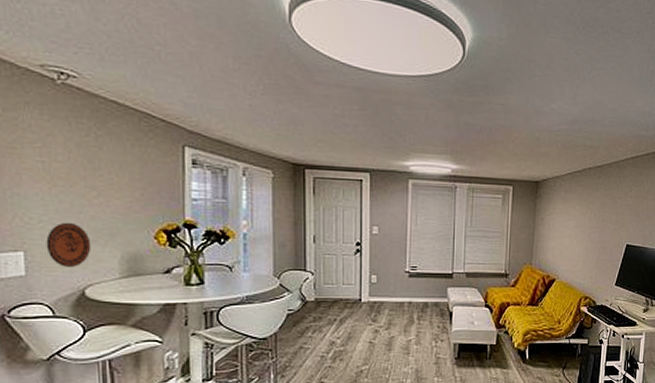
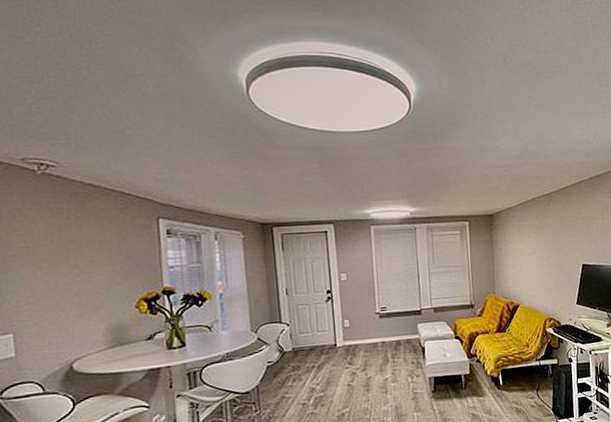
decorative plate: present [46,222,92,267] -> none [33,301,77,344]

